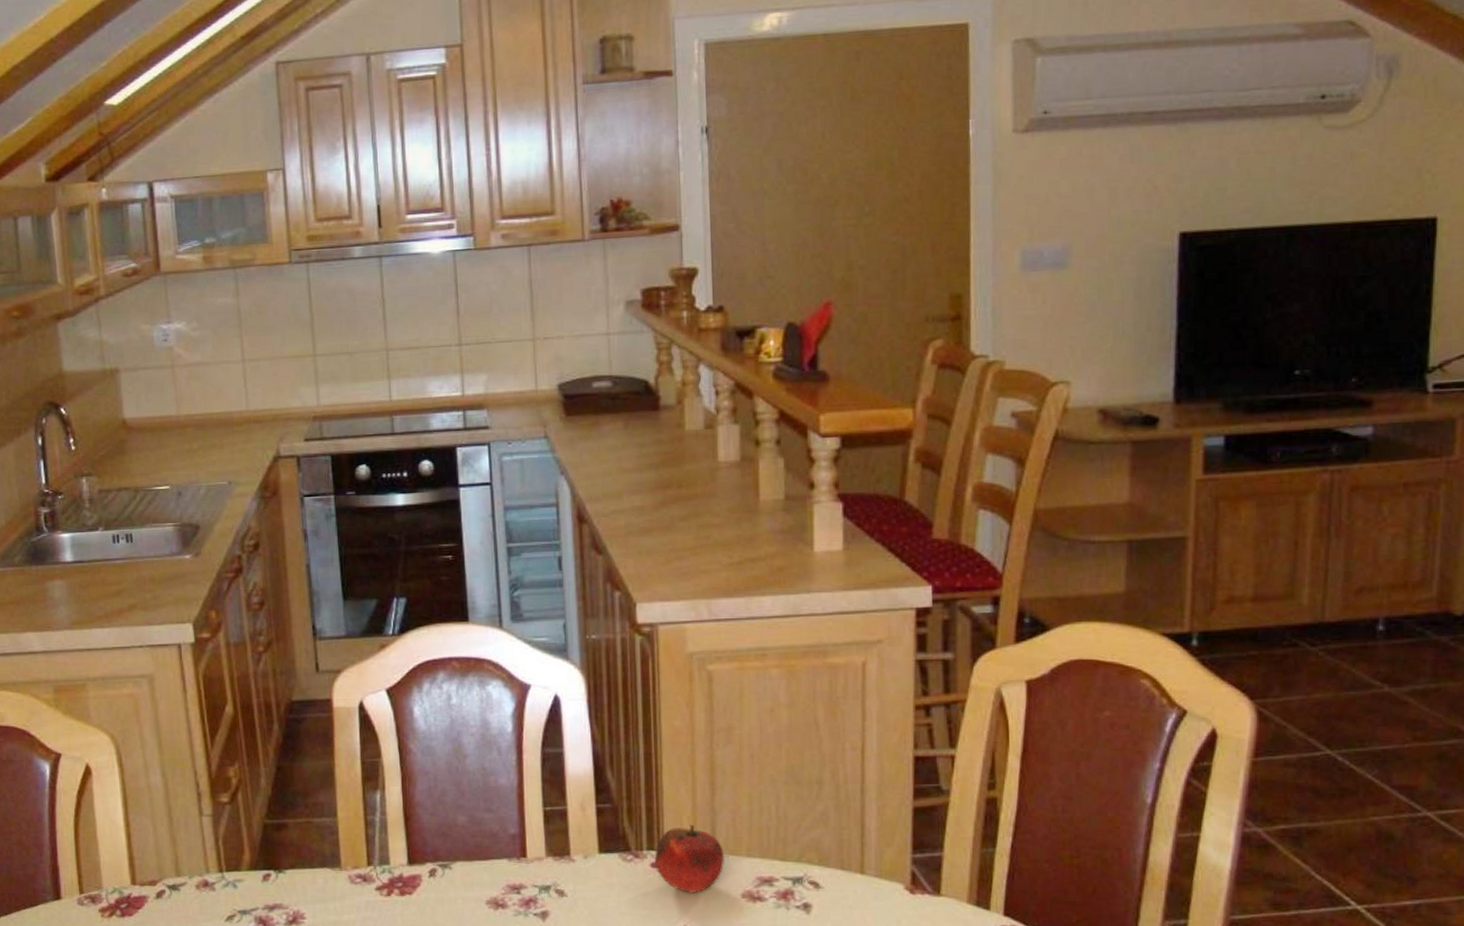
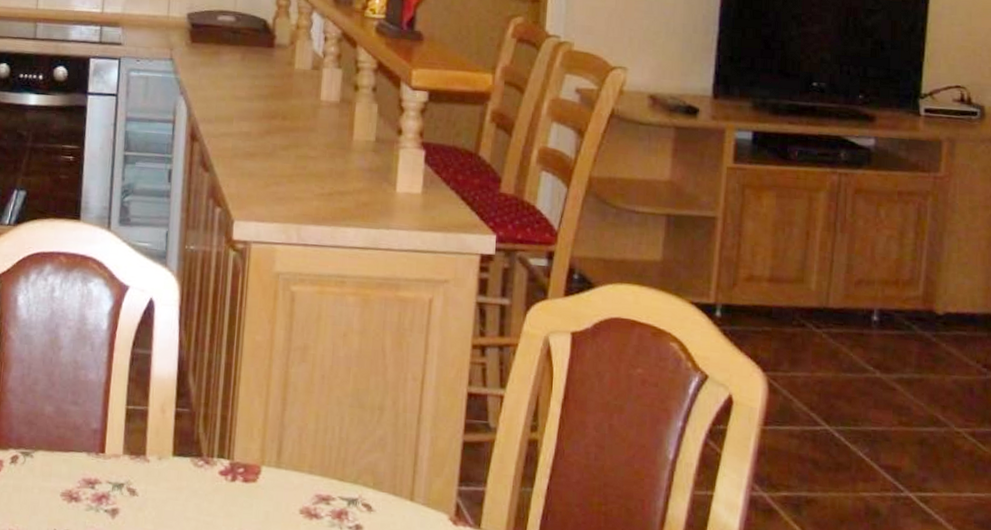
fruit: present [655,824,724,894] -> none [224,436,288,505]

